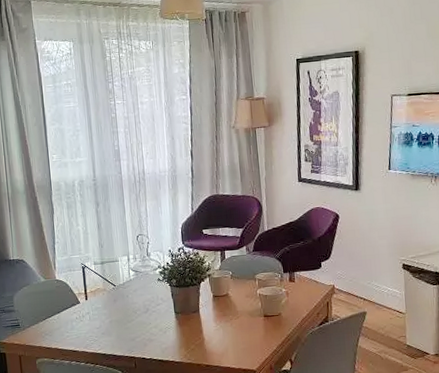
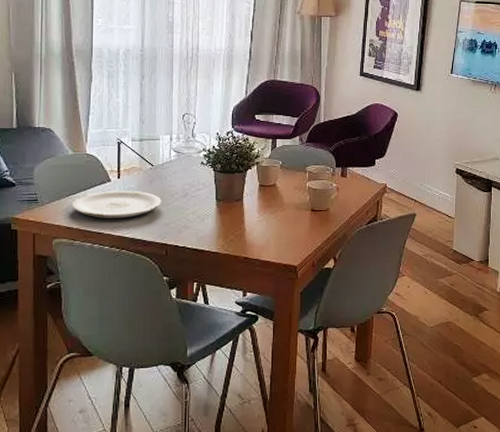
plate: none [48,310,127,338] -> present [71,190,162,219]

